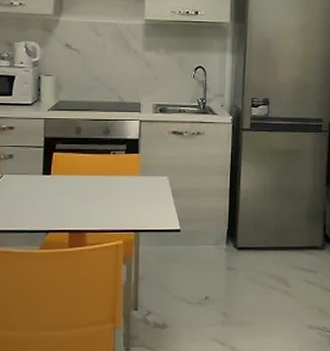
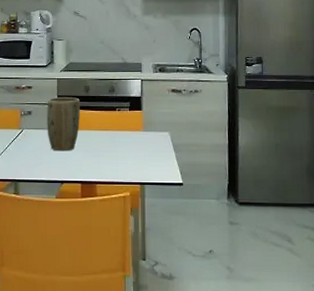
plant pot: none [31,139,70,198] -> present [47,97,80,151]

